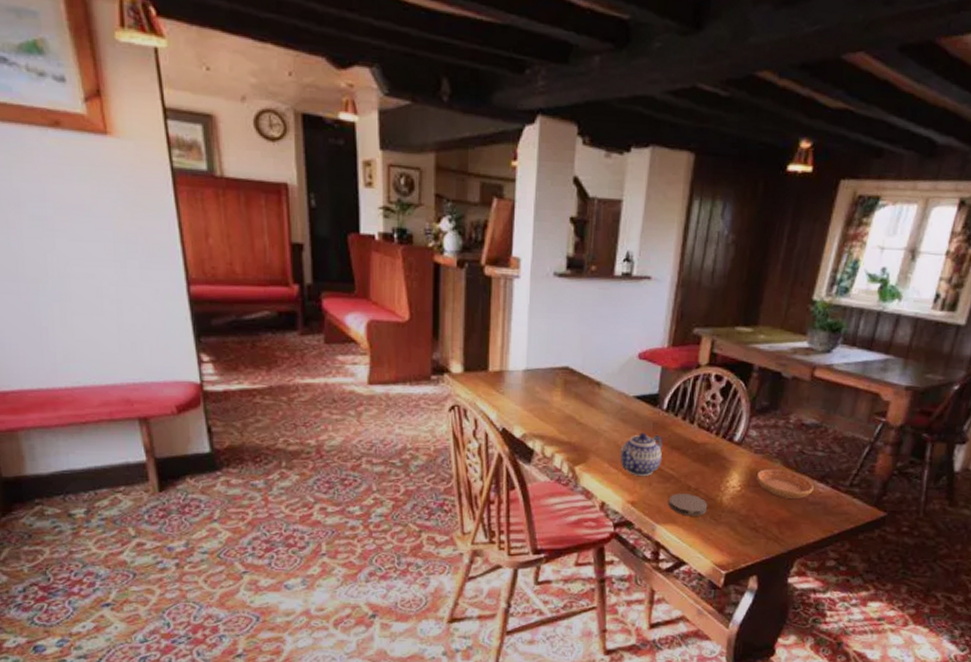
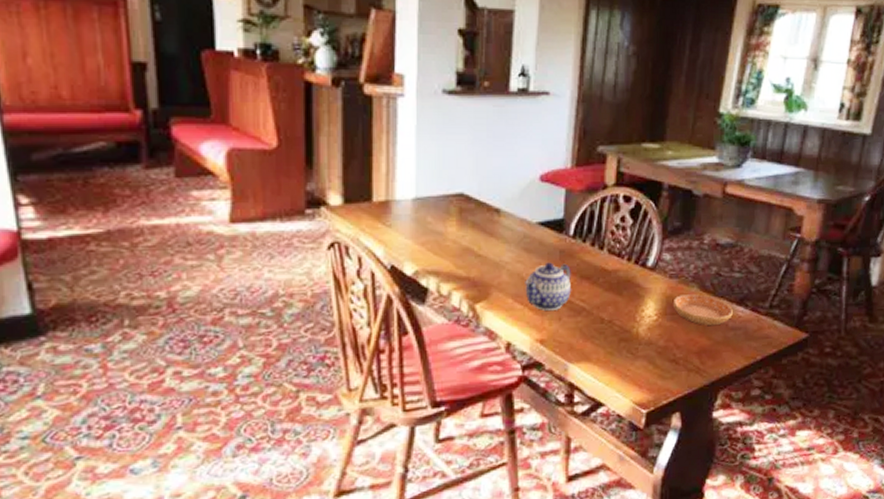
coaster: present [668,494,708,516] -> none [581,327,623,352]

